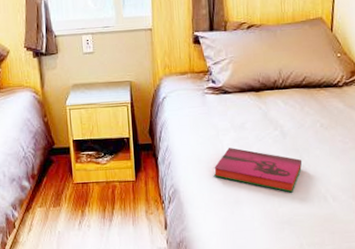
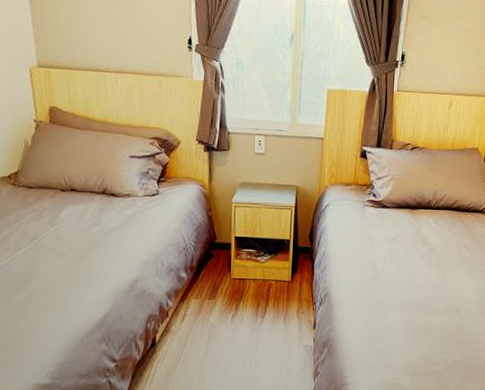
hardback book: present [214,148,303,193] -> none [365,258,444,304]

